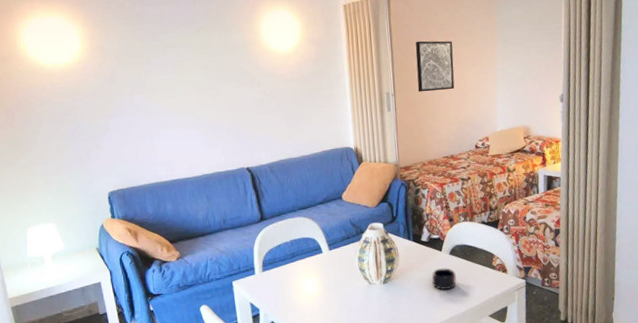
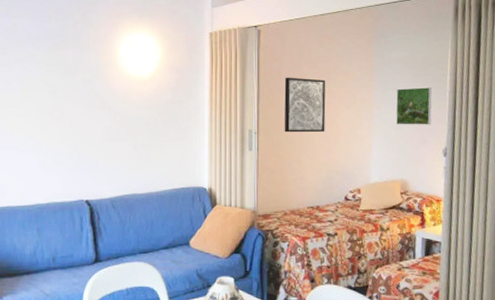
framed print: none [516,40,549,77] -> present [396,87,432,125]

